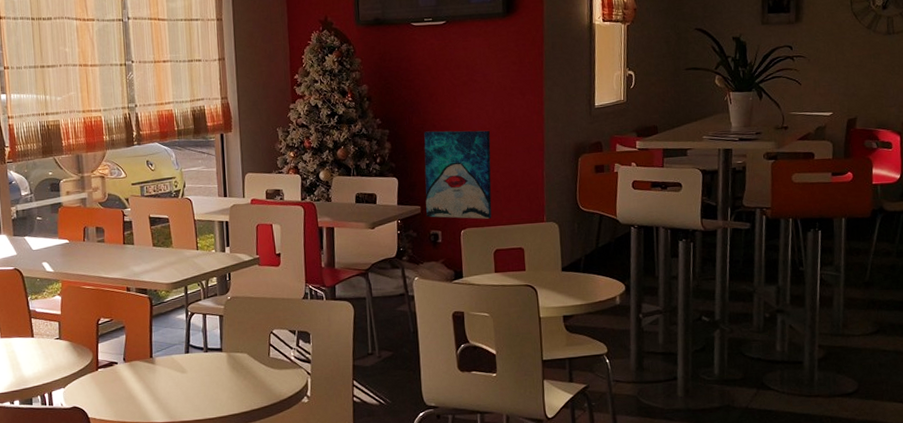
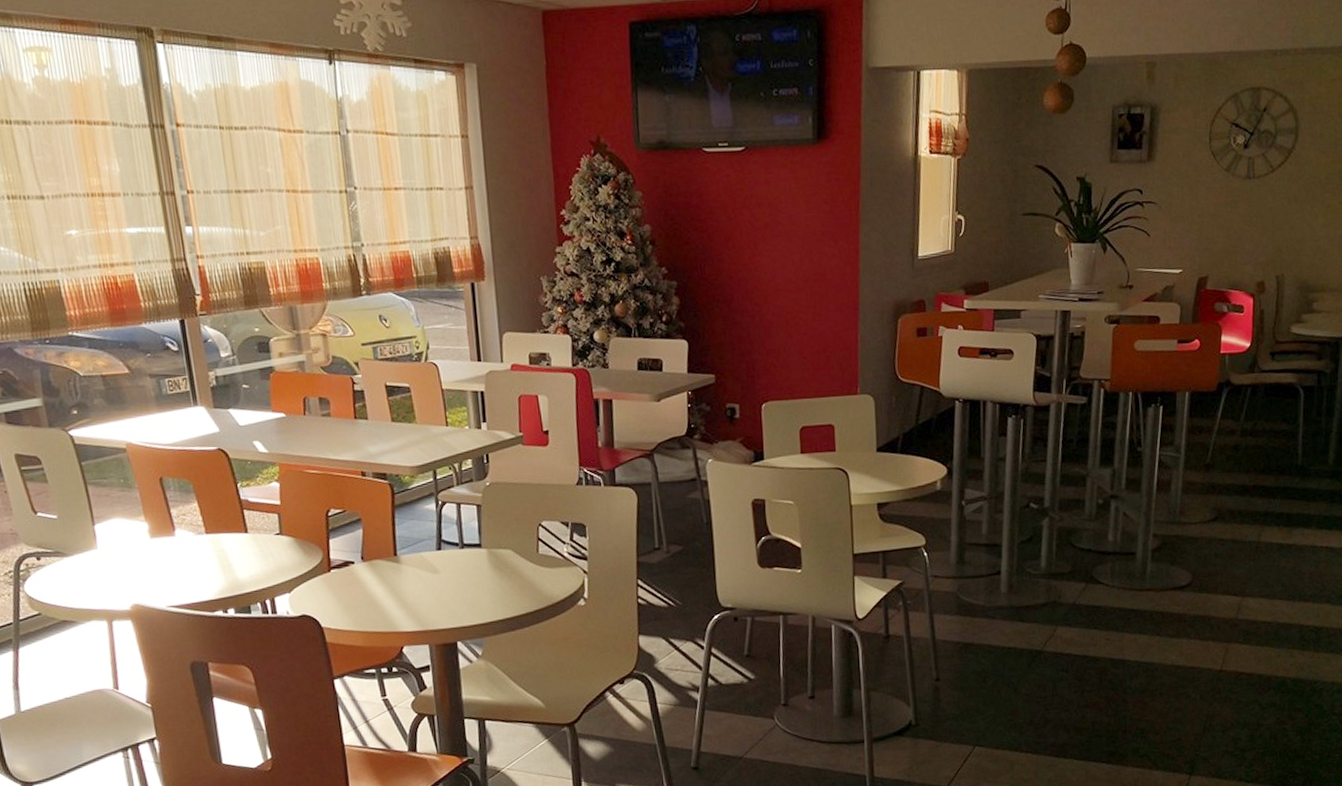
wall art: present [424,130,492,219] -> none [718,283,798,391]

